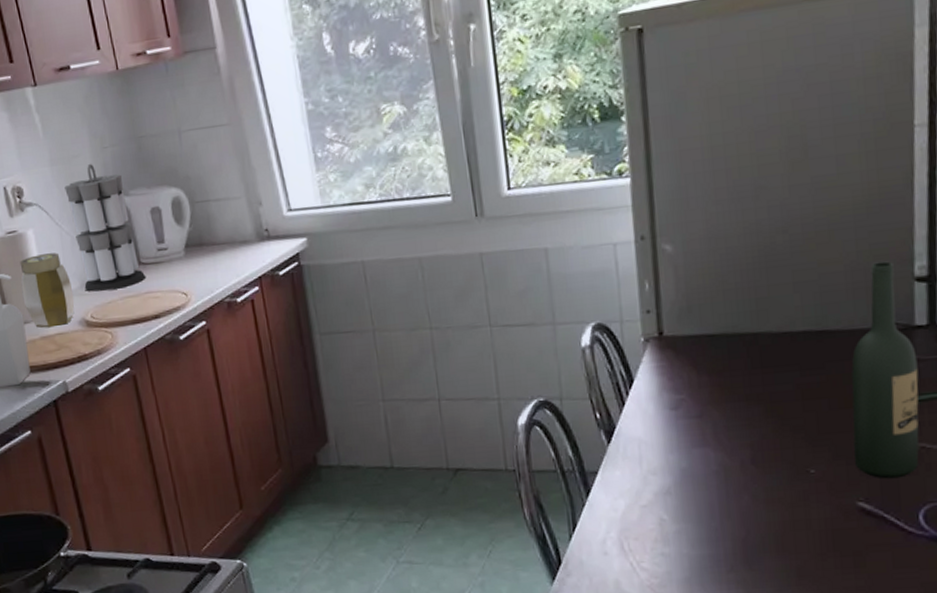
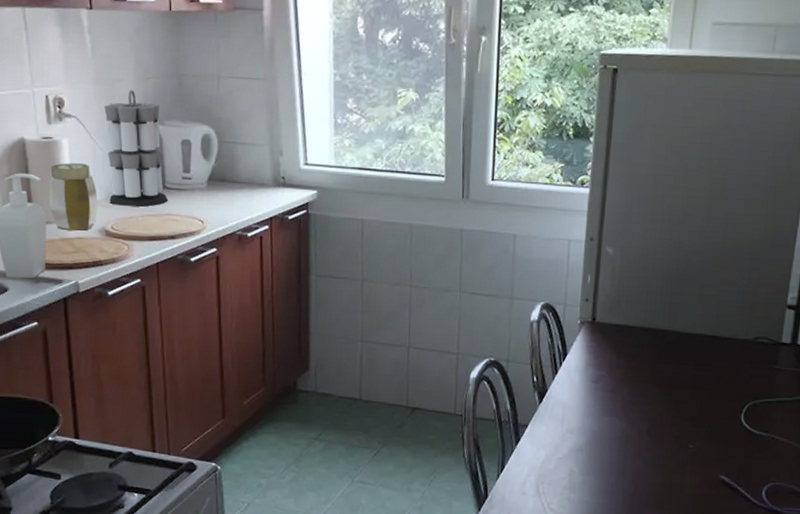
wine bottle: present [851,261,919,479] -> none [723,289,780,460]

